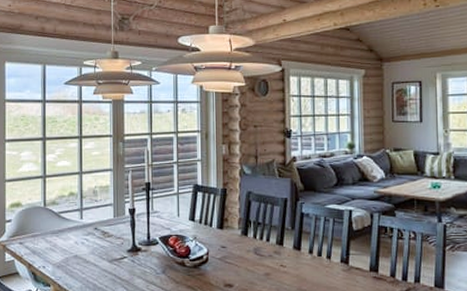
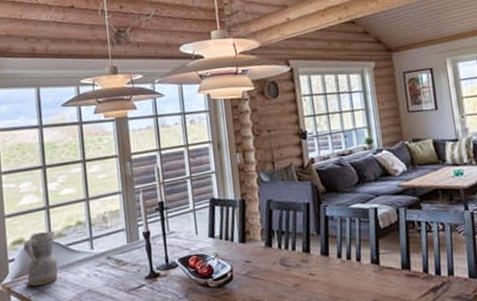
ceramic pitcher: none [20,199,50,247] -> present [23,231,58,287]

